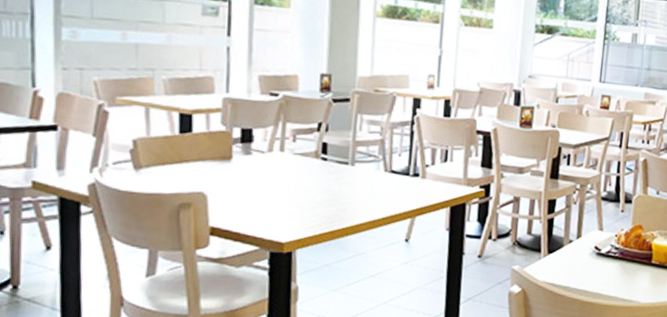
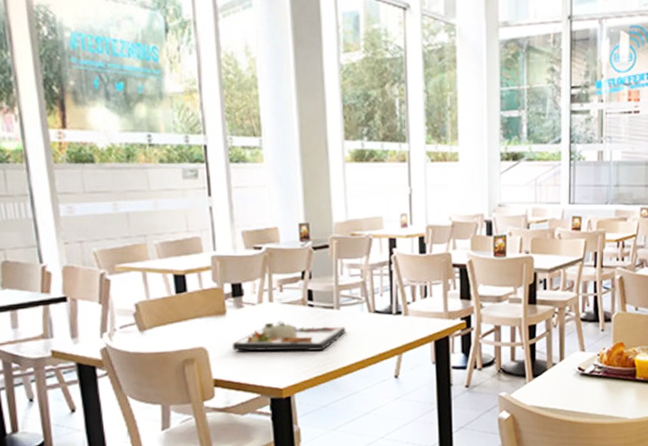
dinner plate: none [234,172,359,207] -> present [232,321,346,352]

